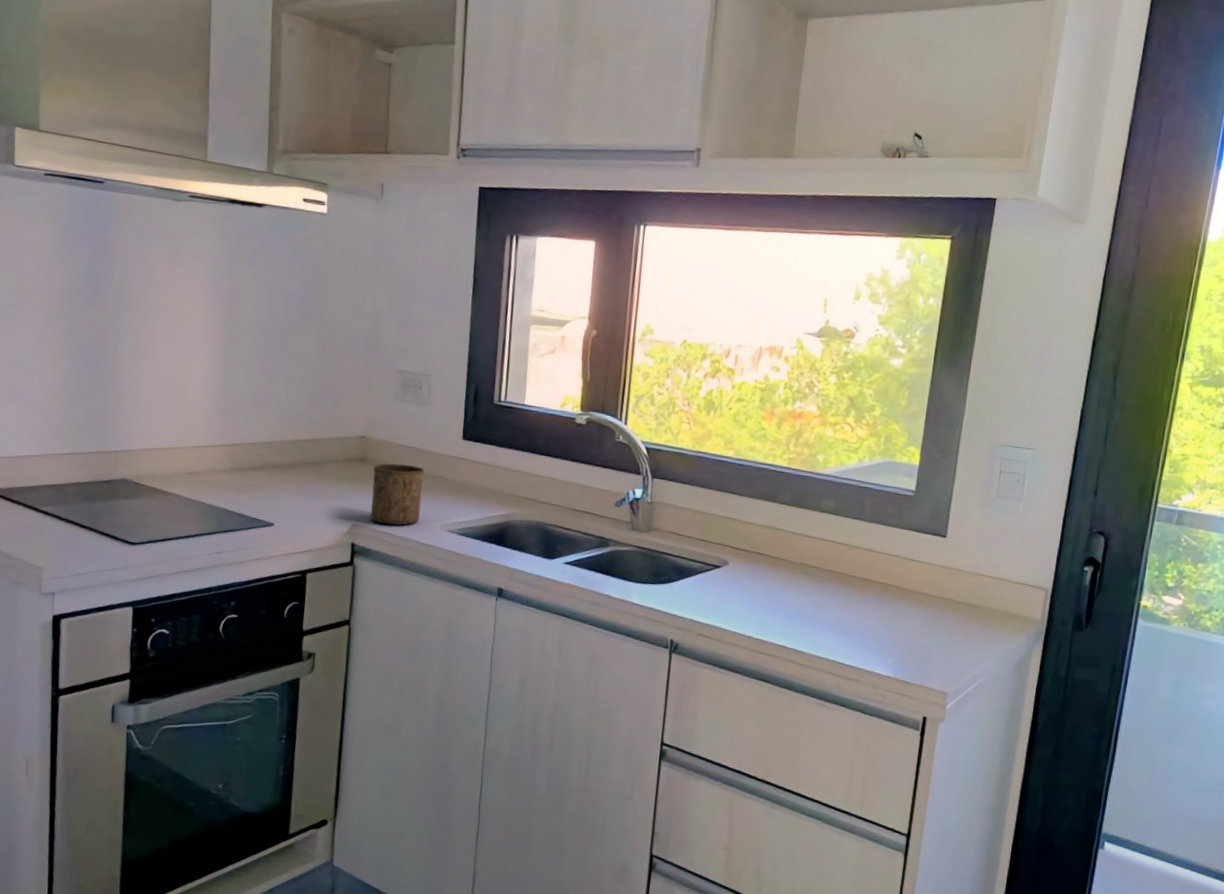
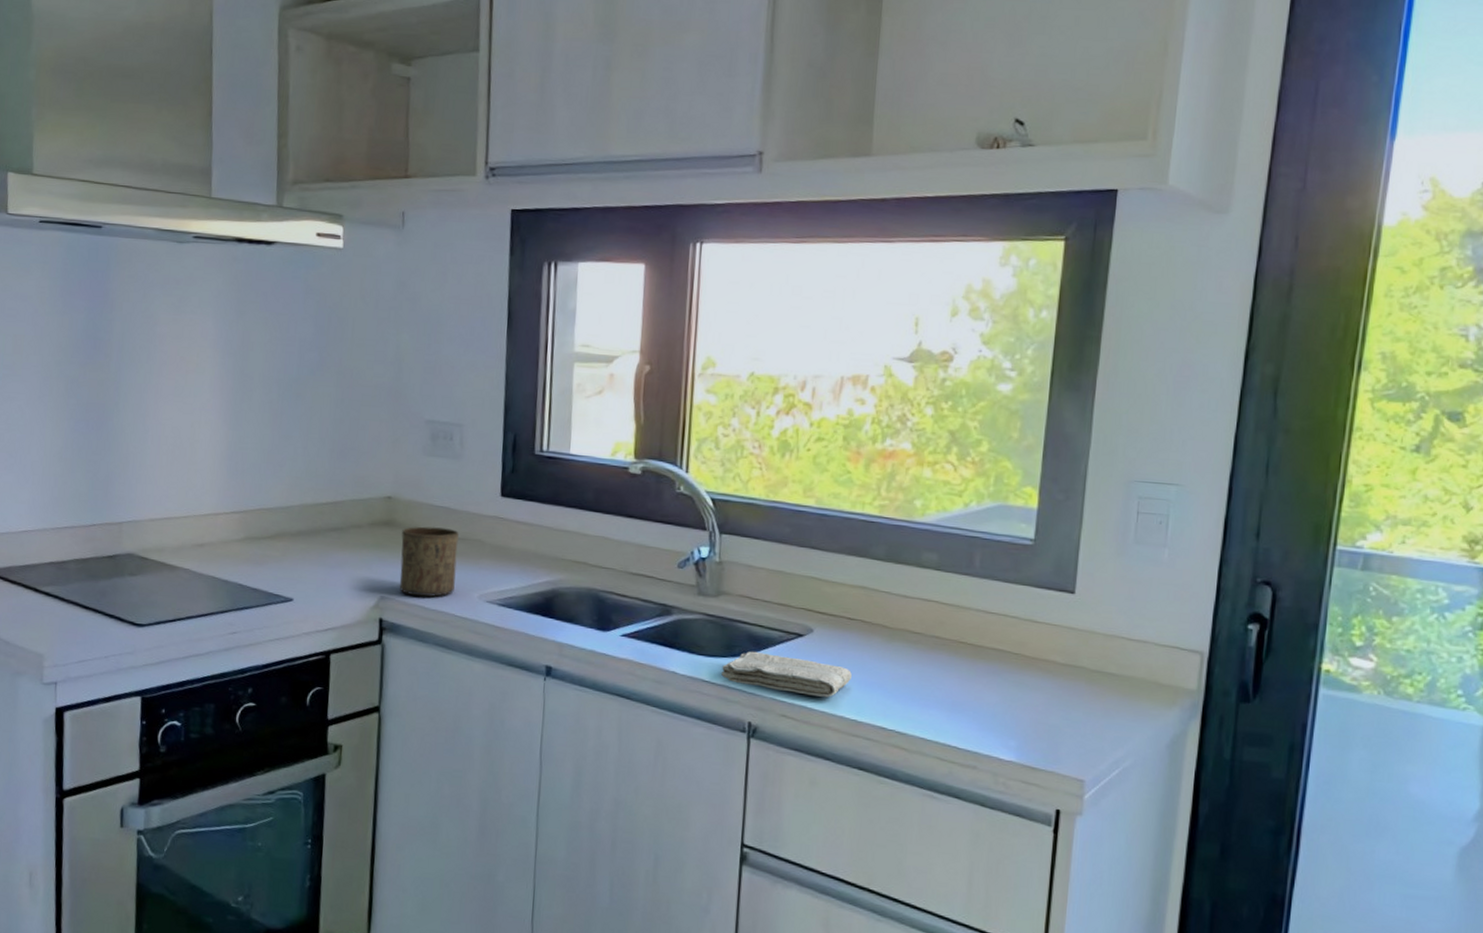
washcloth: none [649,579,760,620] -> present [721,651,852,697]

